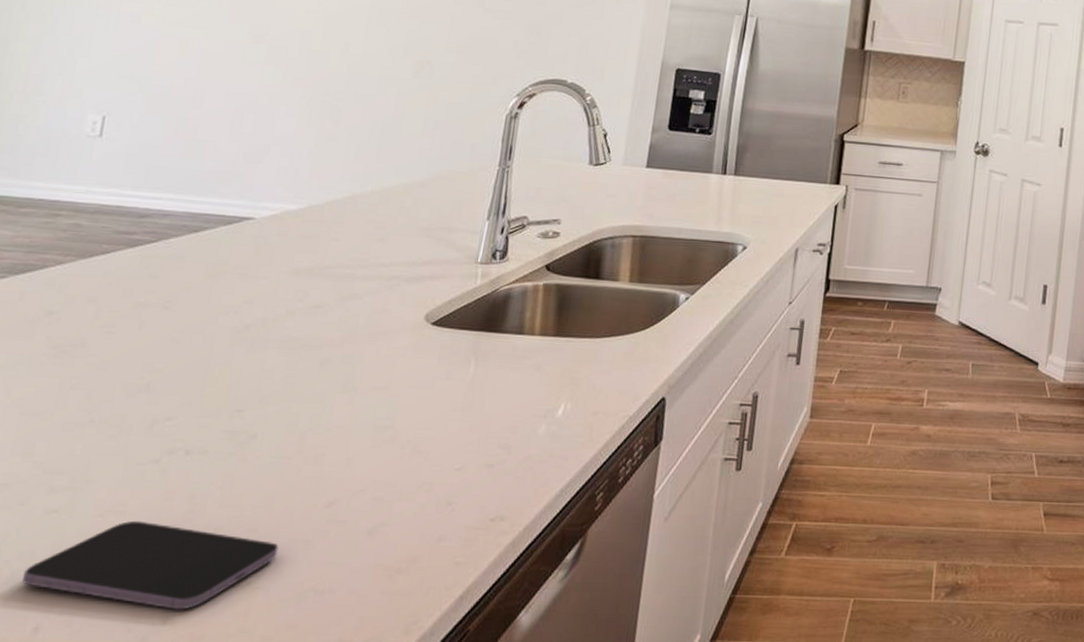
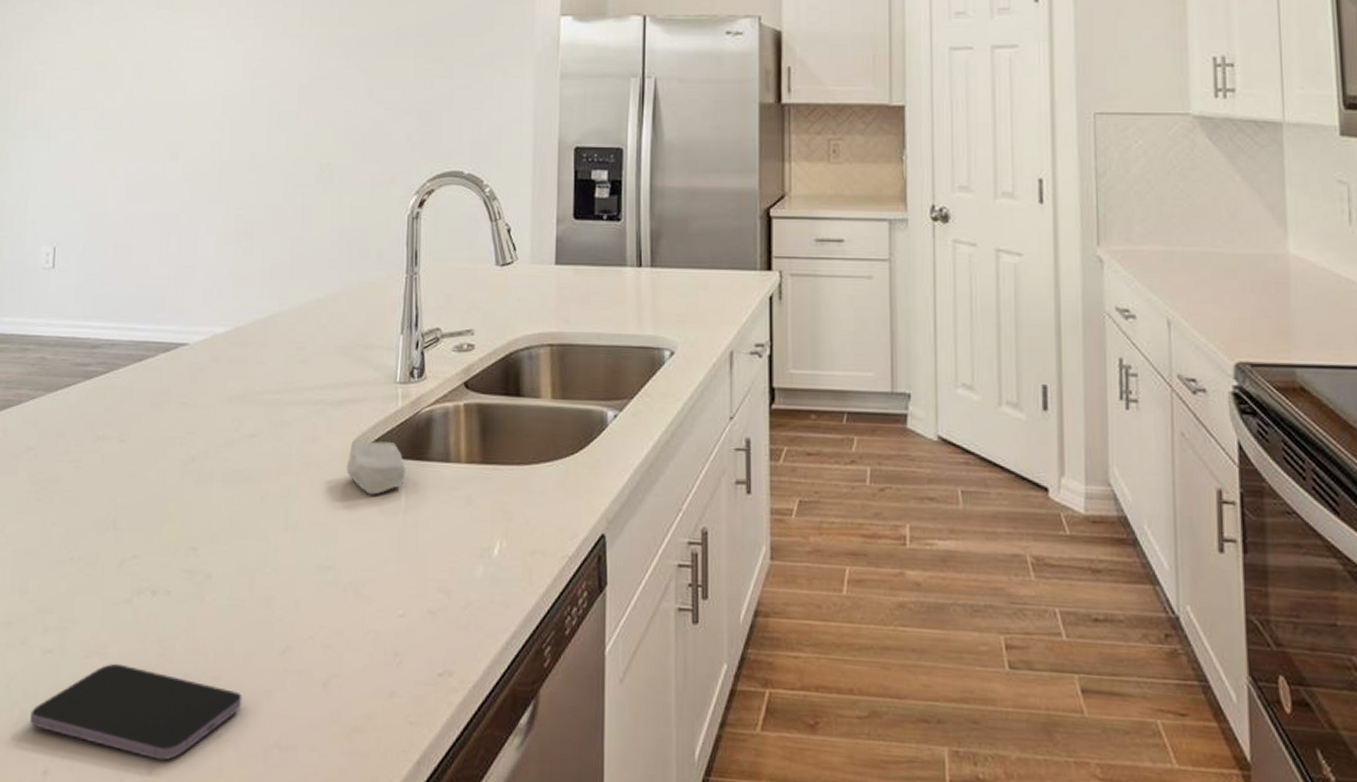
soap bar: none [416,313,478,362] -> present [346,440,406,495]

